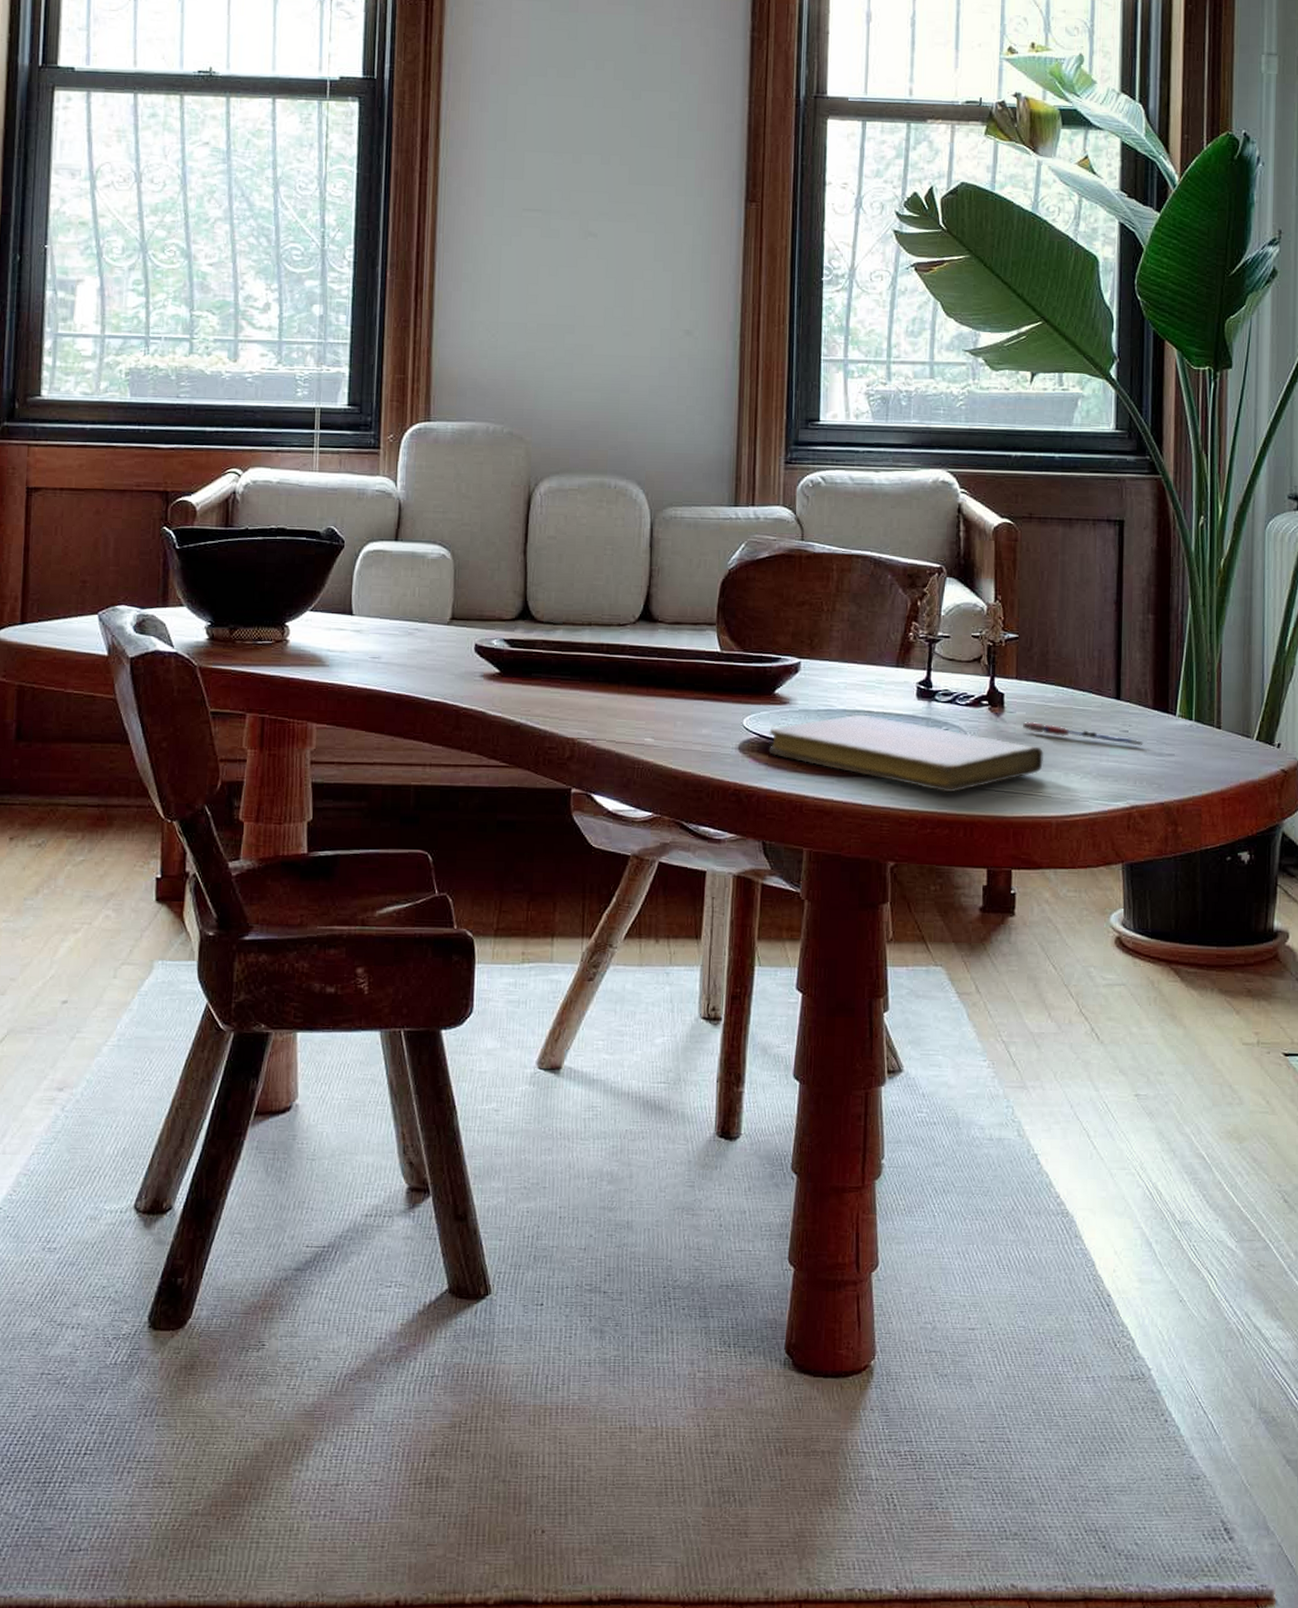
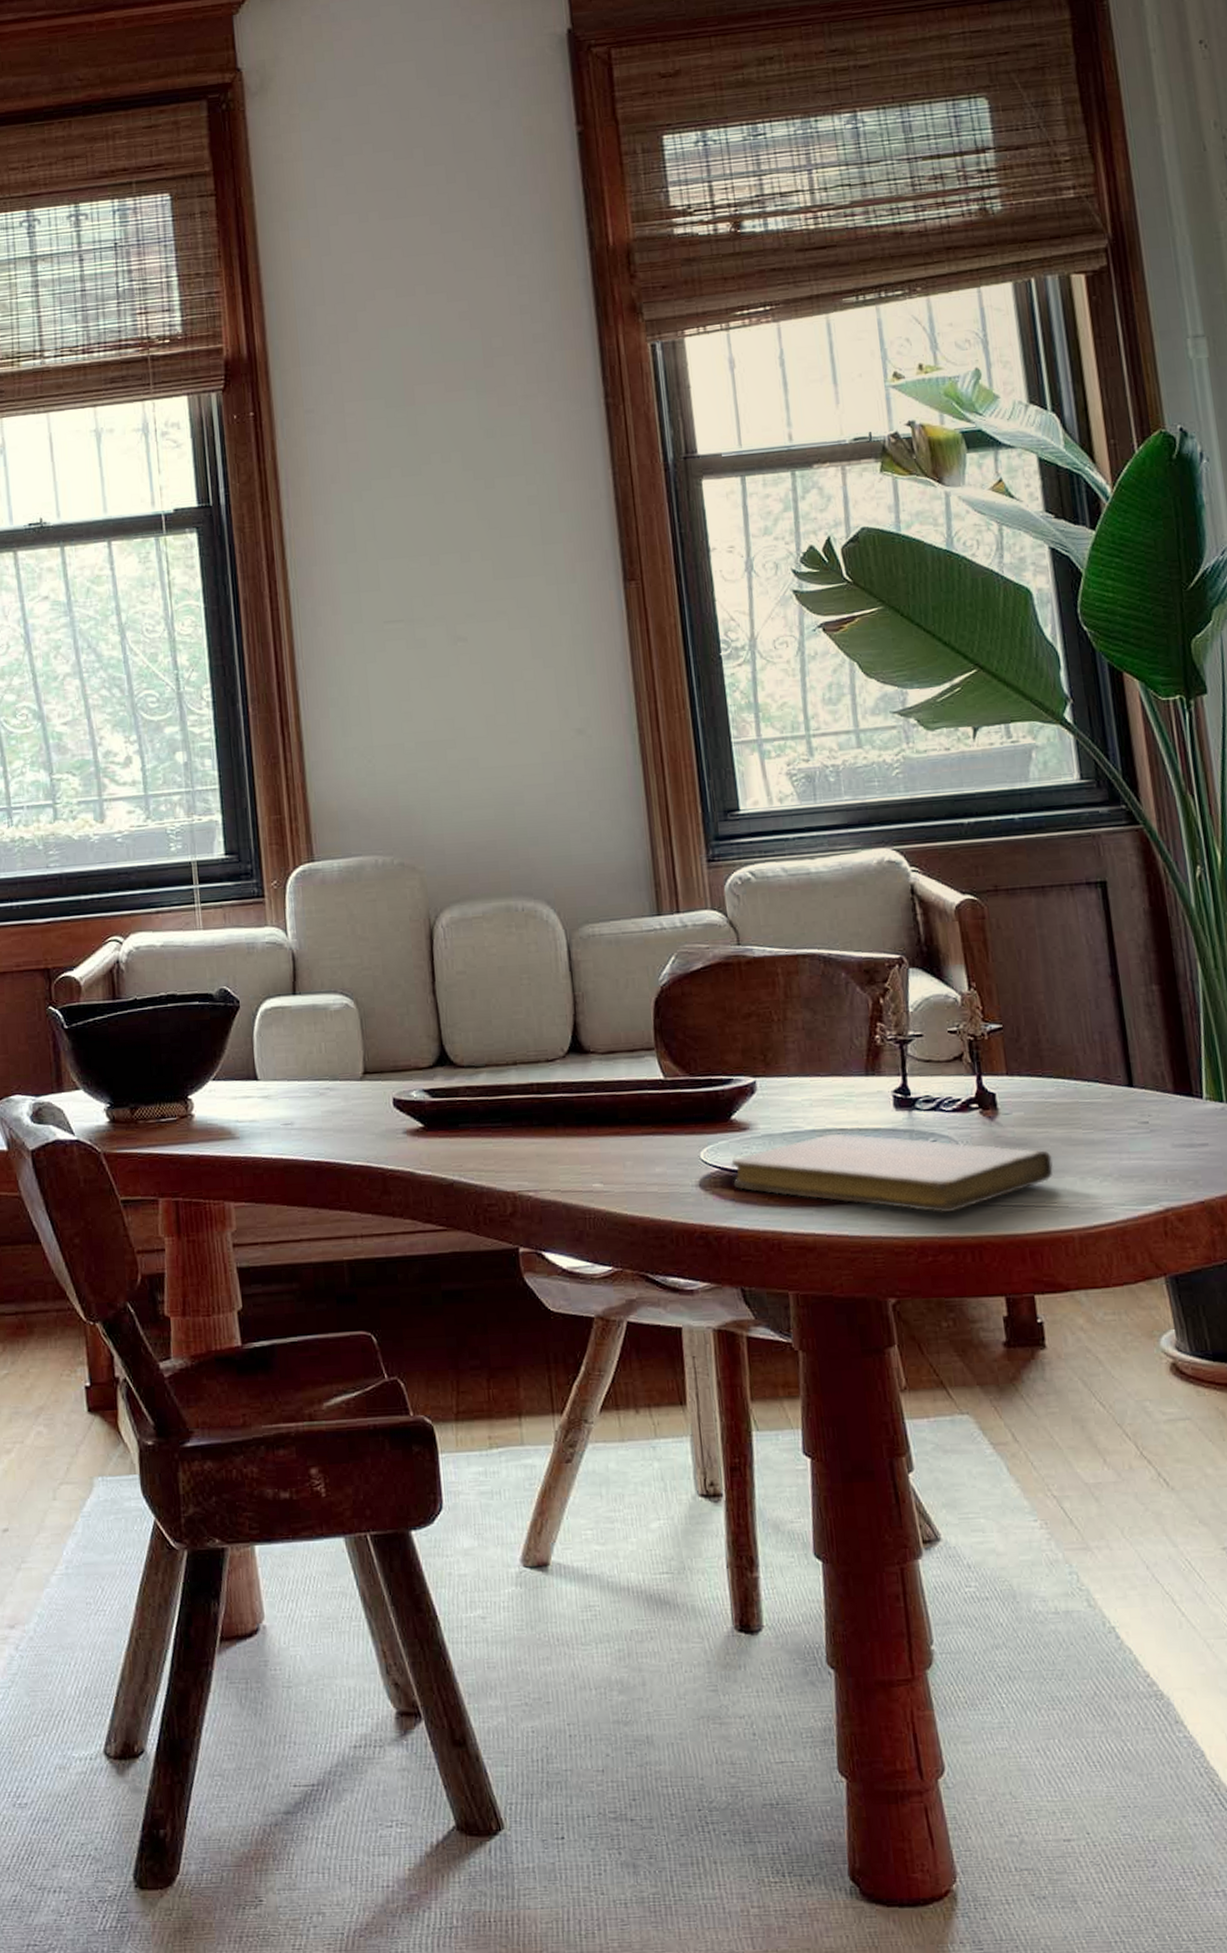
pen: present [1023,721,1143,746] -> none [1022,1121,1169,1138]

